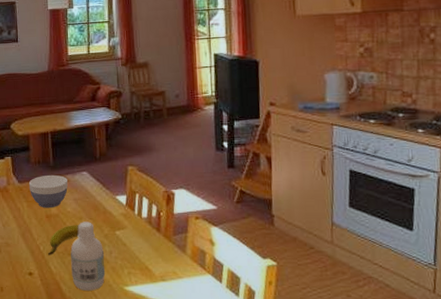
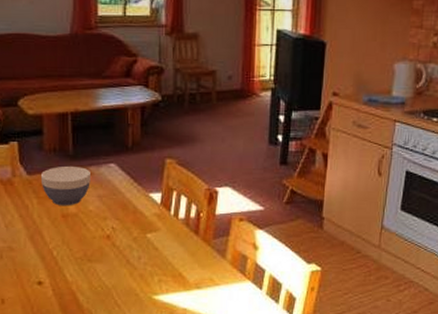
banana: present [47,225,80,255] -> none [62,226,103,262]
bottle: present [71,222,106,291] -> none [91,222,132,301]

